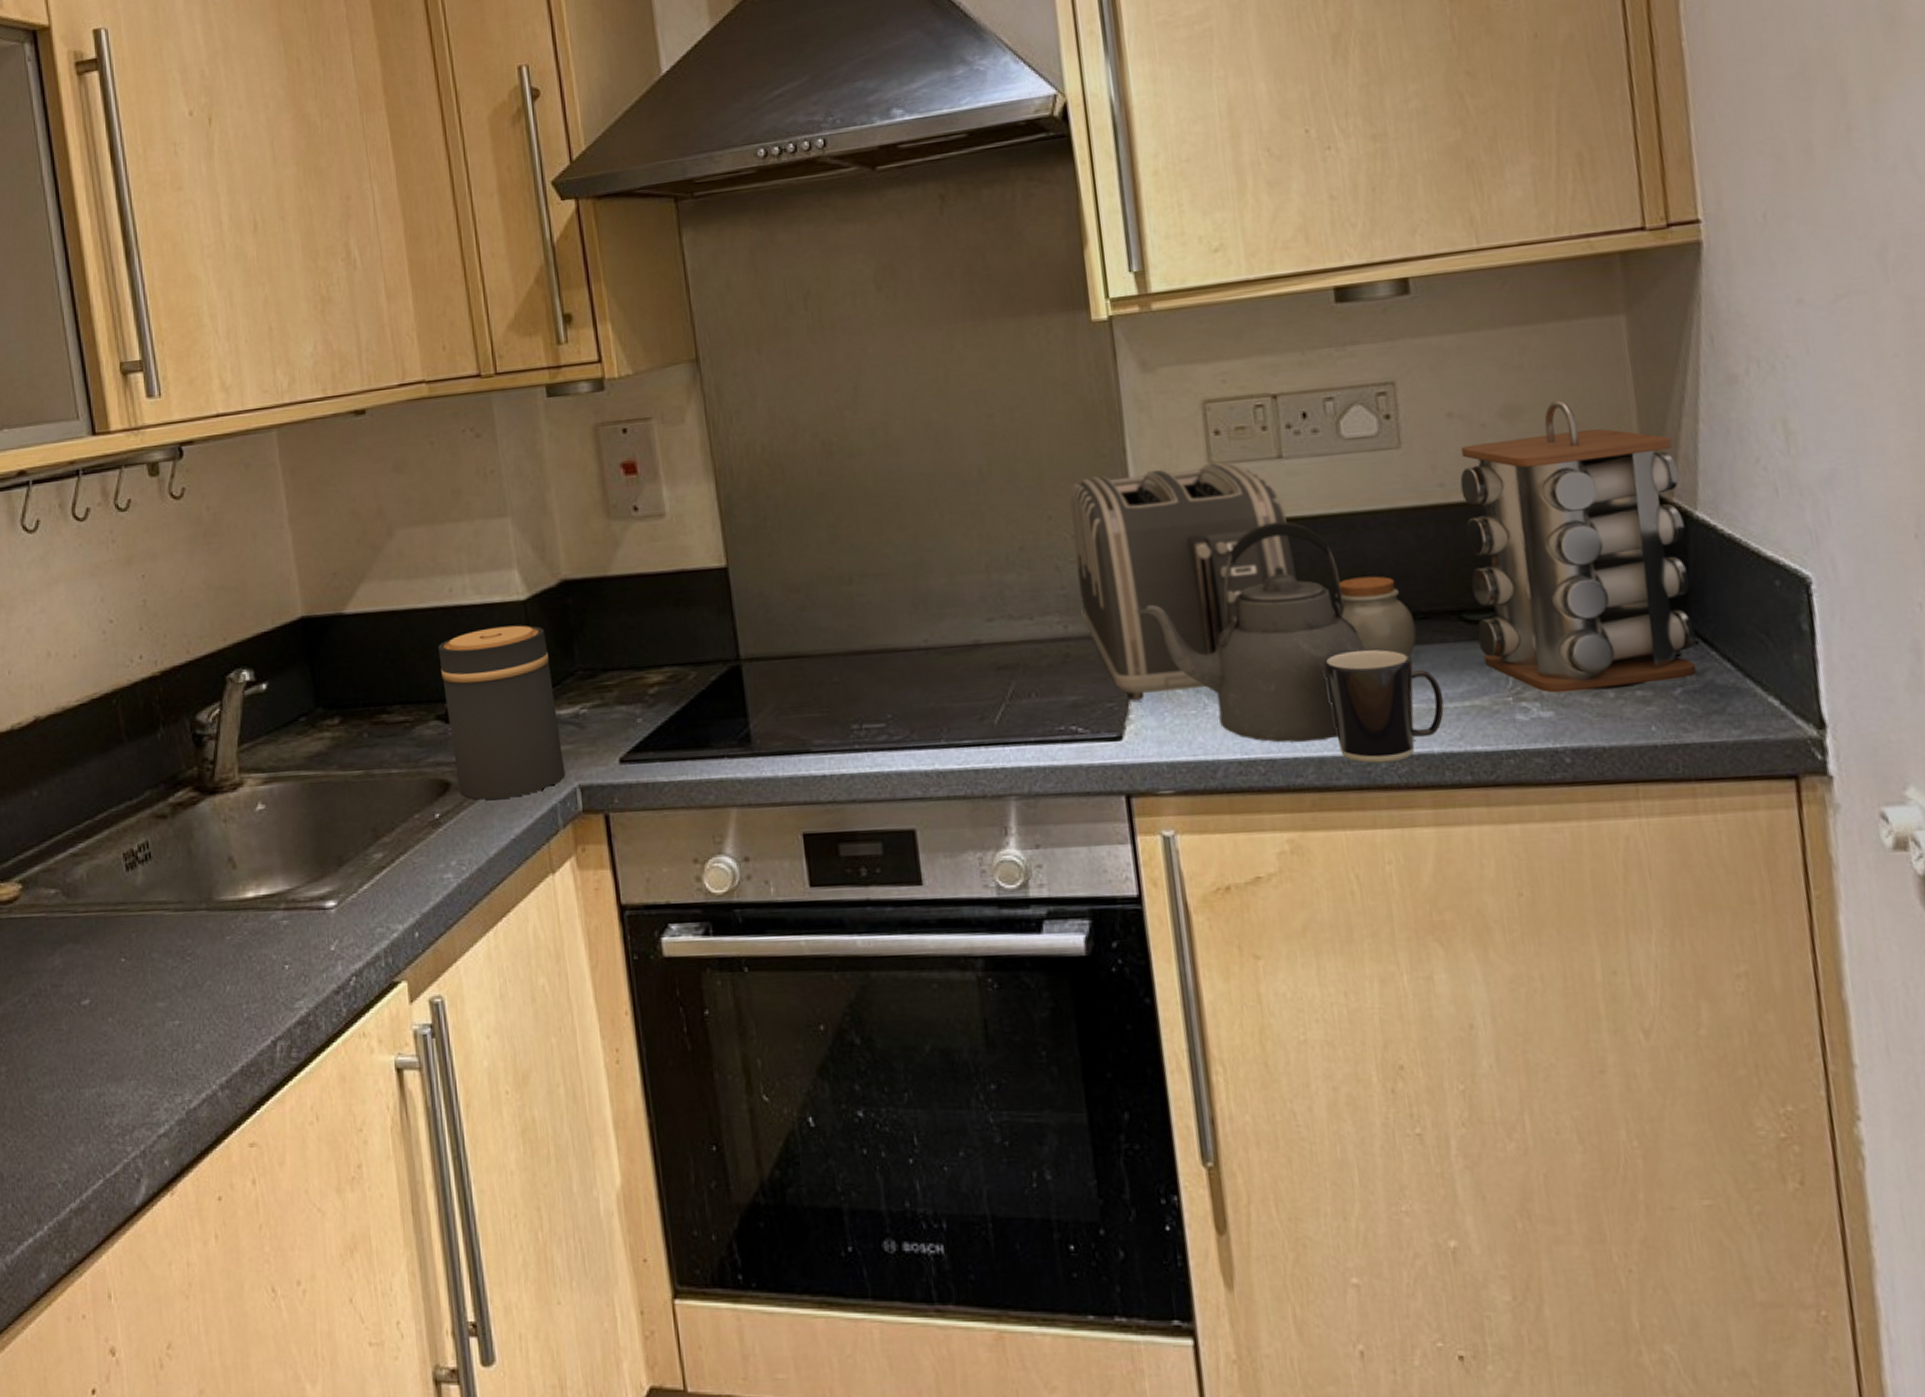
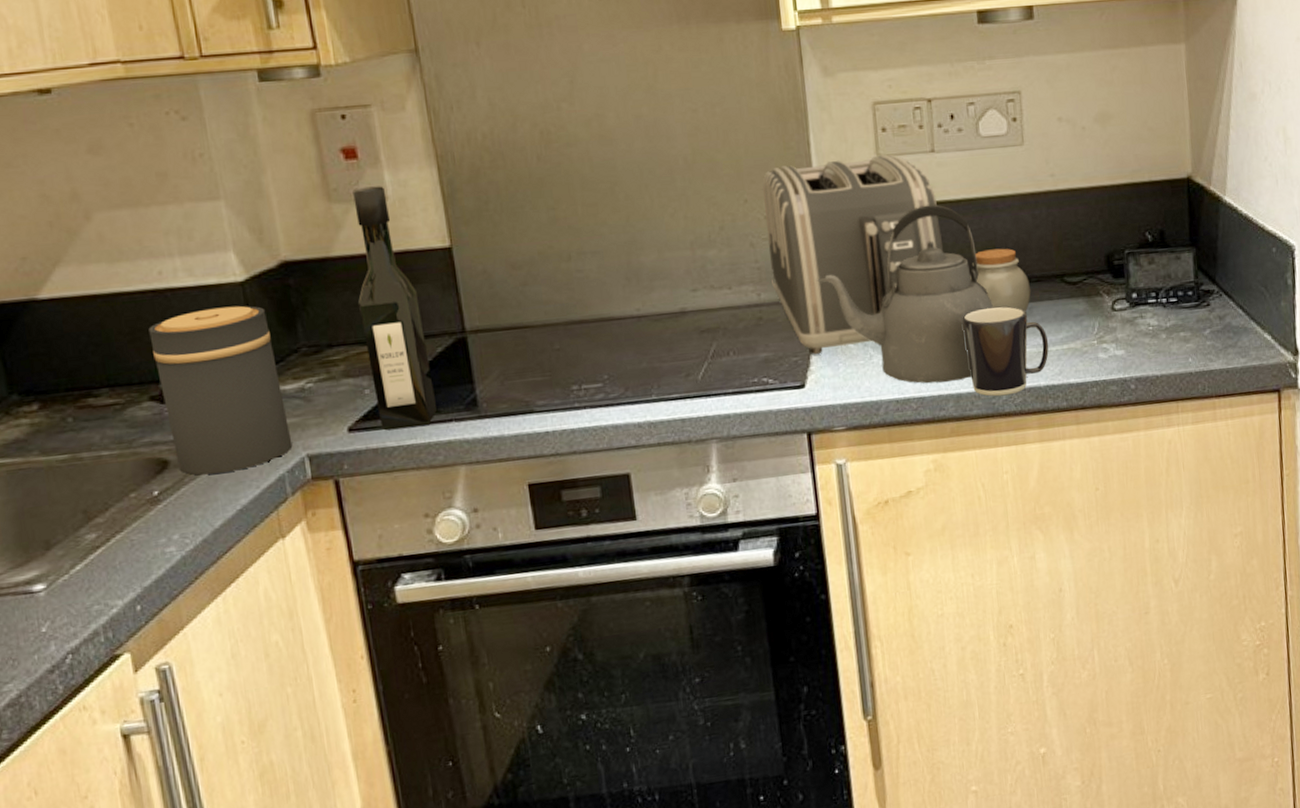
bottle: none [631,502,710,764] -> present [353,186,438,431]
spice rack: present [1459,400,1696,693] -> none [1065,109,1220,337]

